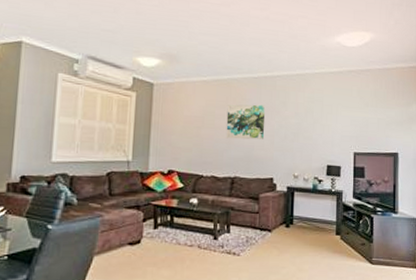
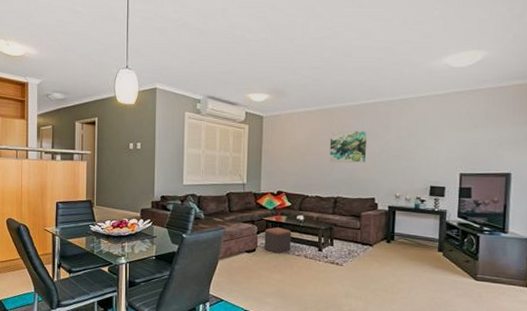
footstool: none [151,213,183,245] -> present [264,227,291,254]

